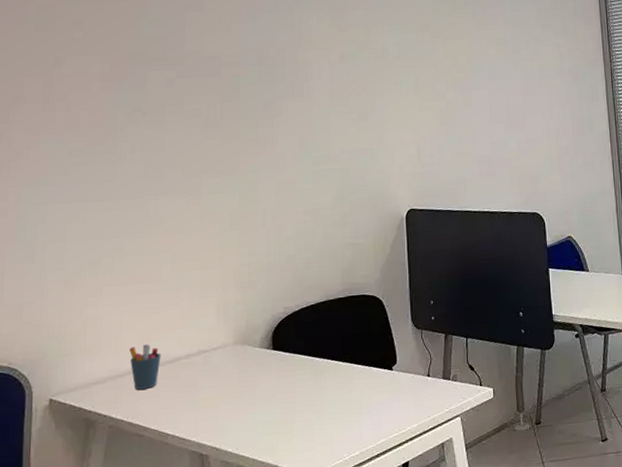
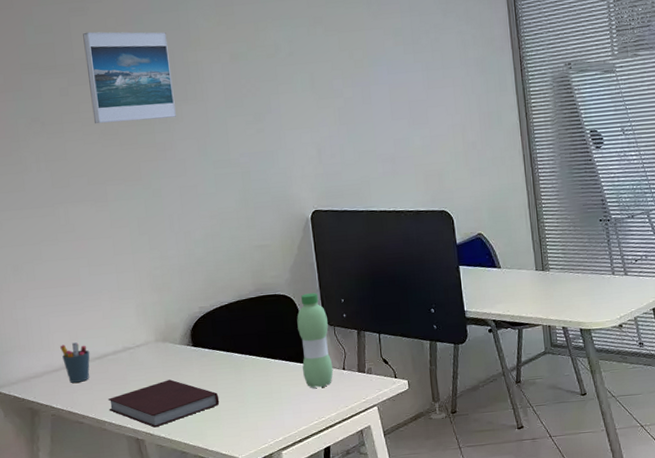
notebook: none [173,386,295,441] -> present [107,379,220,428]
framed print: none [196,27,281,116] -> present [83,31,176,124]
water bottle: none [384,294,418,397] -> present [297,293,334,388]

